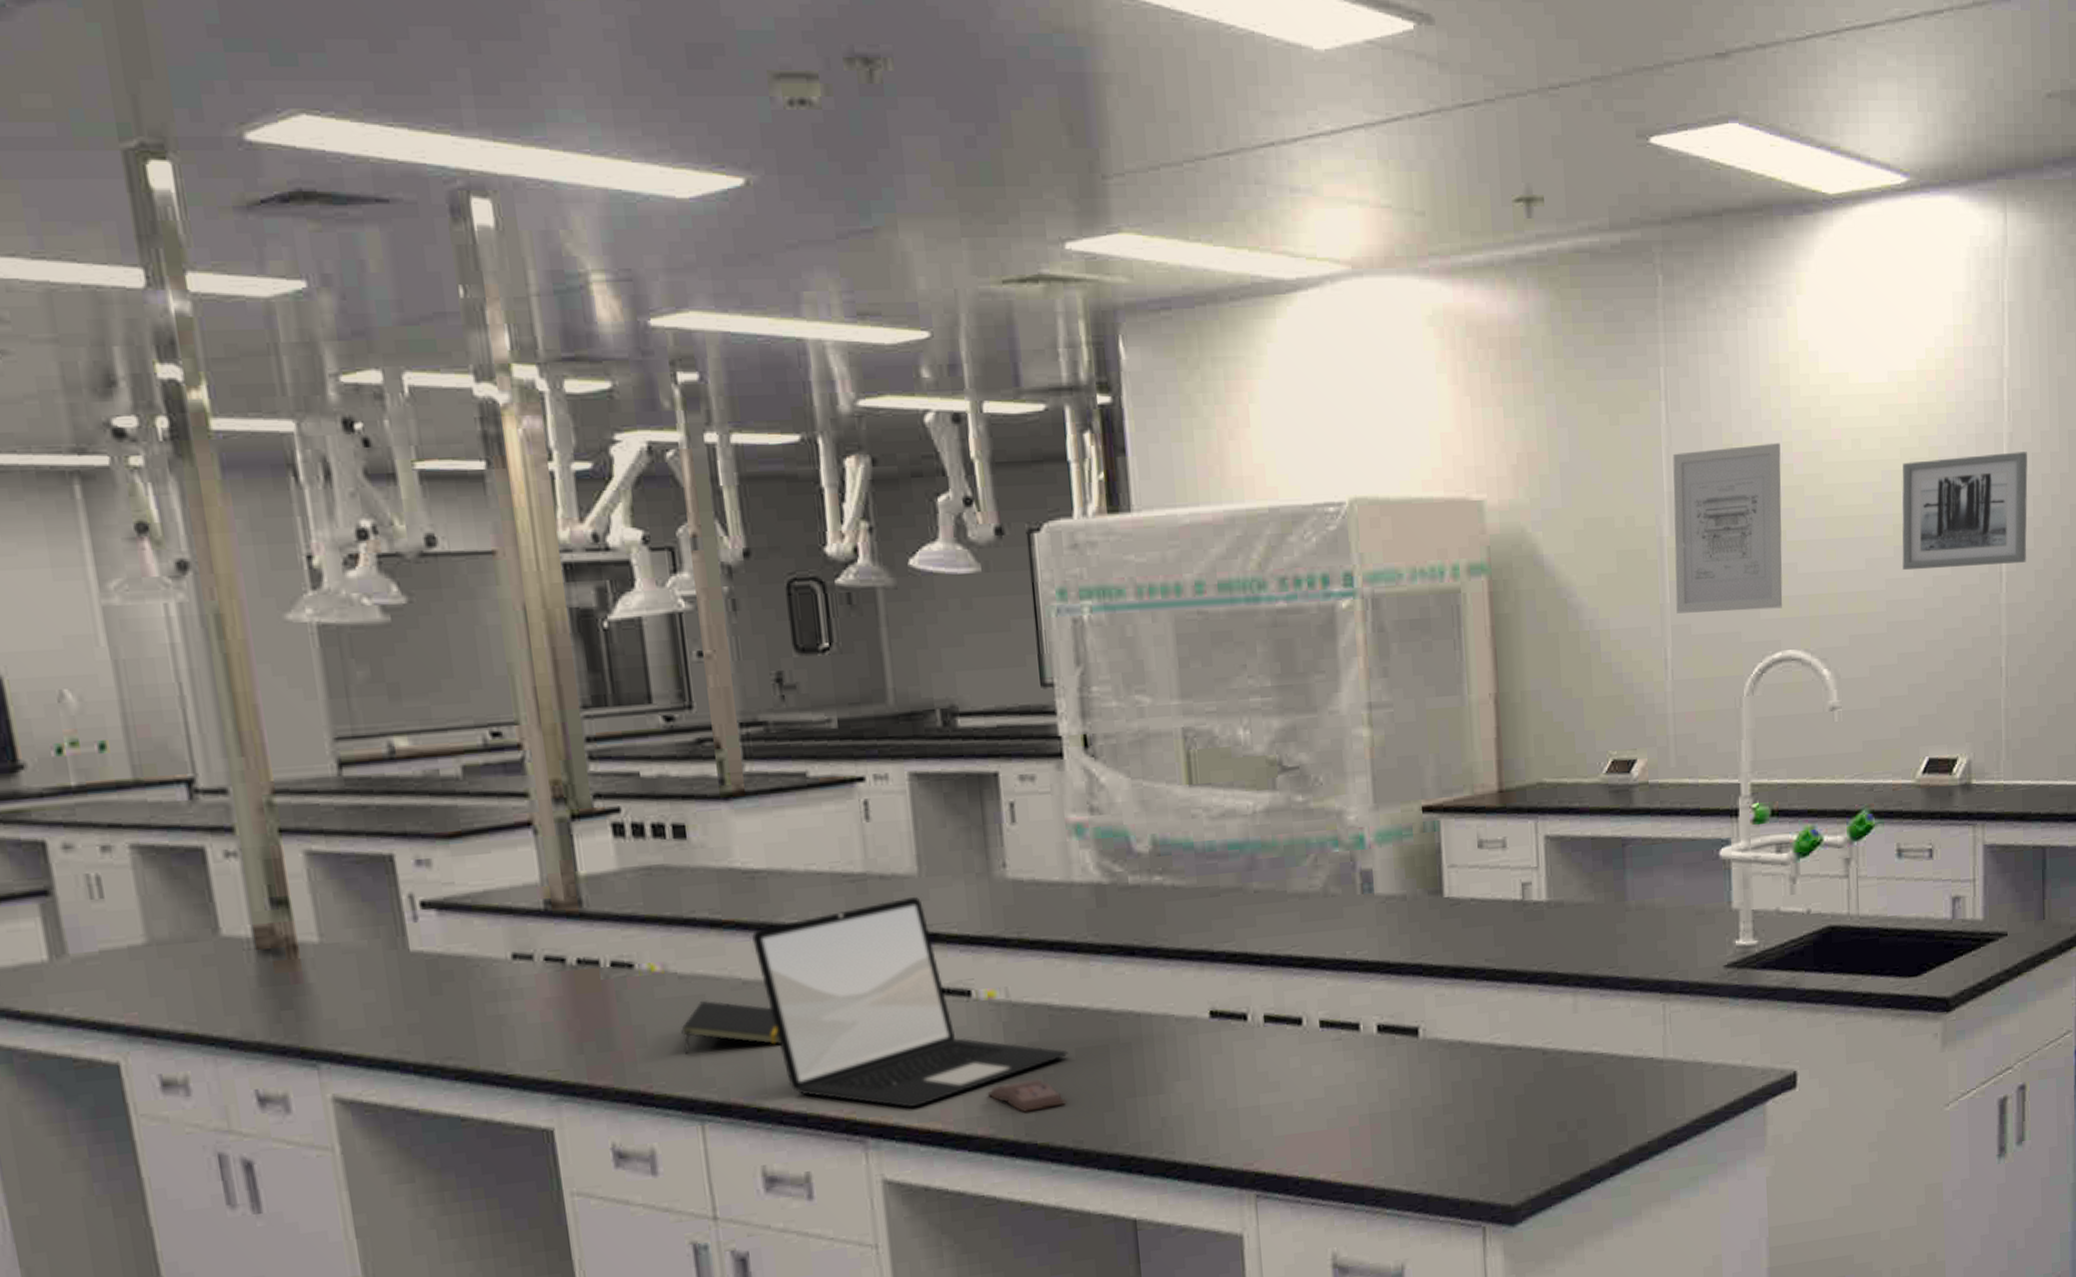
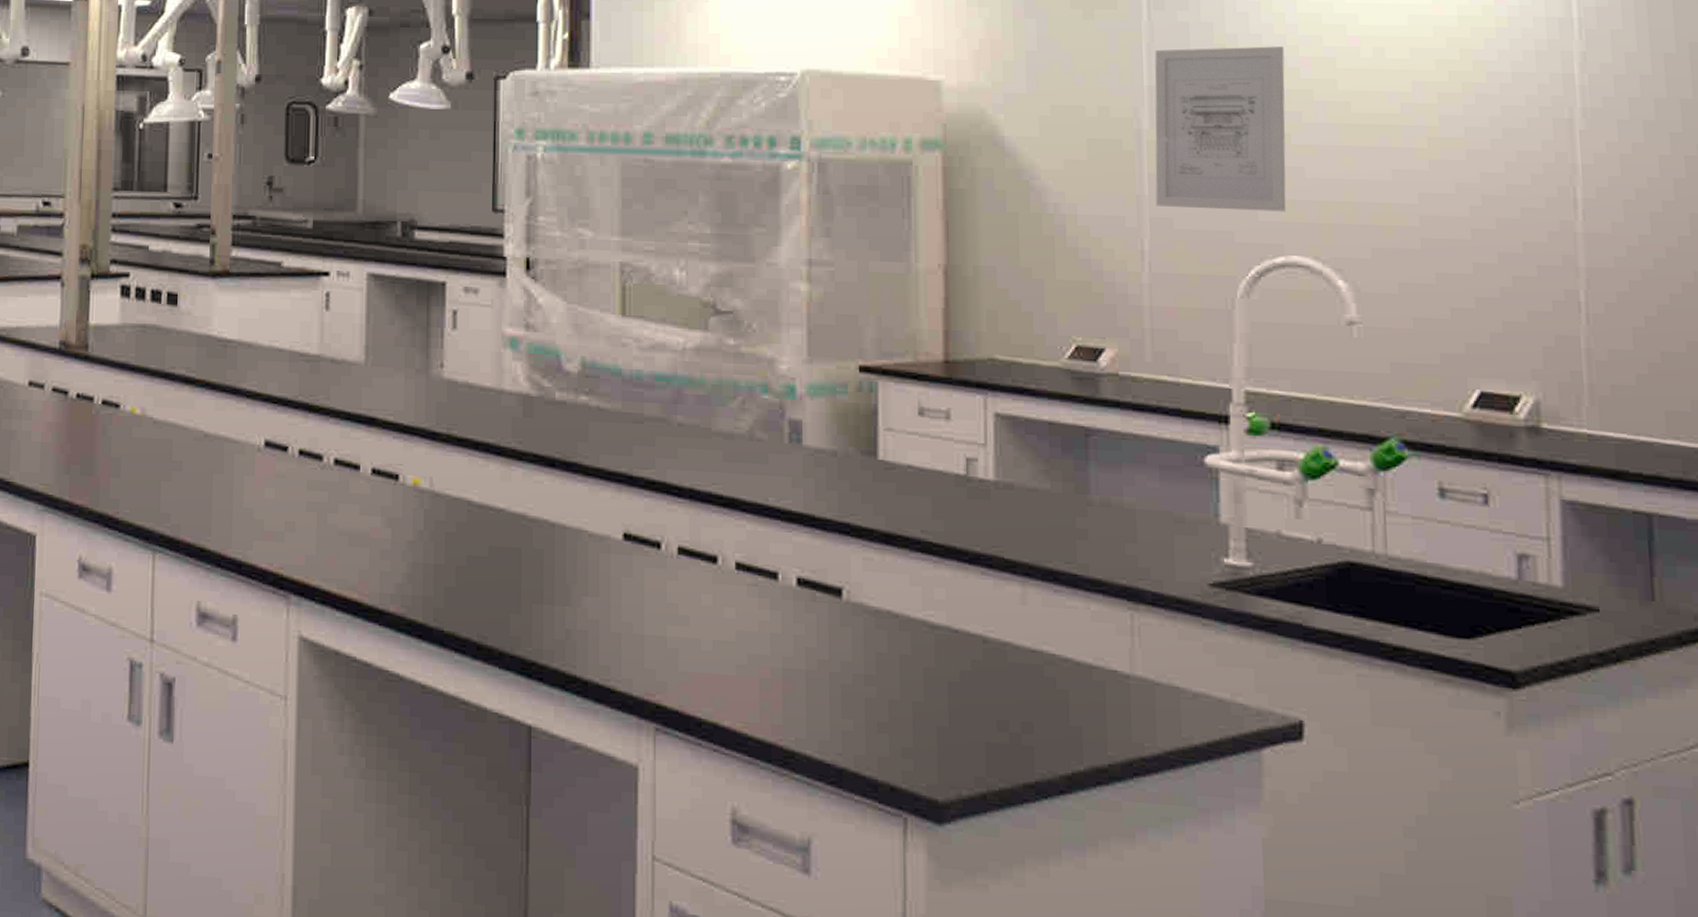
notepad: present [681,1001,780,1054] -> none [148,446,228,496]
laptop: present [752,896,1068,1108] -> none [218,382,482,575]
book: present [987,1079,1067,1112] -> none [403,567,476,599]
wall art: present [1902,452,2028,571] -> none [1438,72,1611,190]

